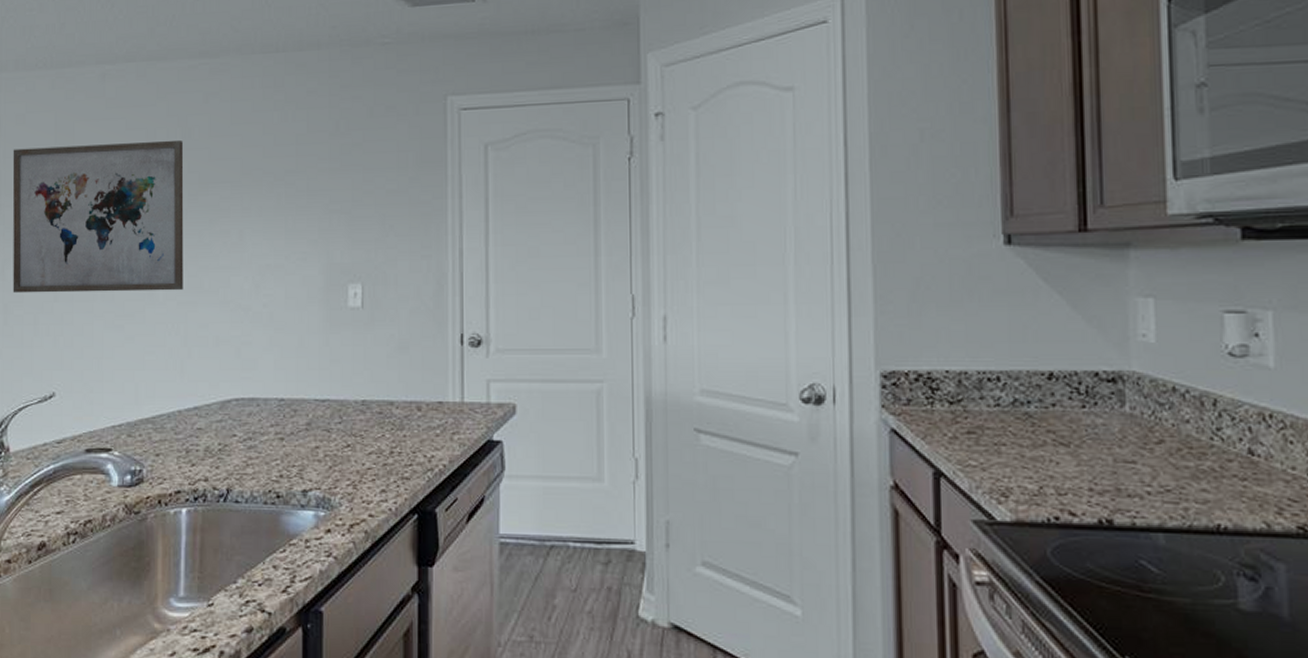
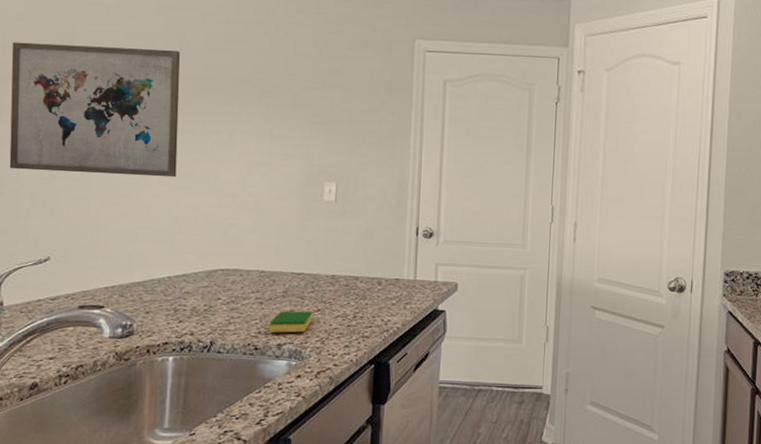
dish sponge: none [292,446,341,476] -> present [269,310,312,333]

